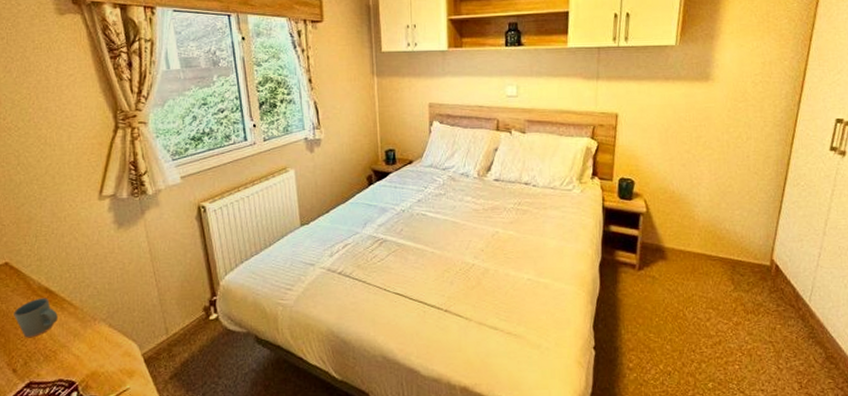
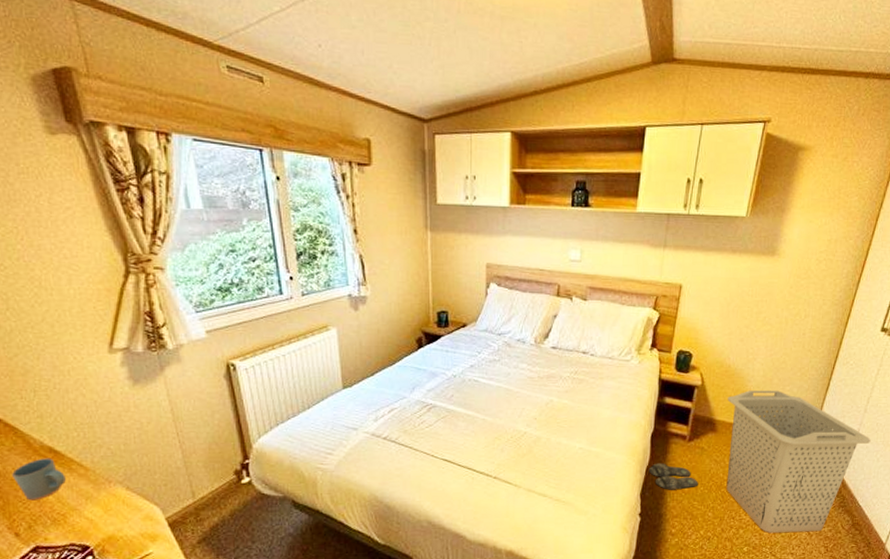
slippers: none [599,293,653,322] -> present [648,463,698,490]
laundry basket: none [675,215,835,368] -> present [726,390,871,534]

